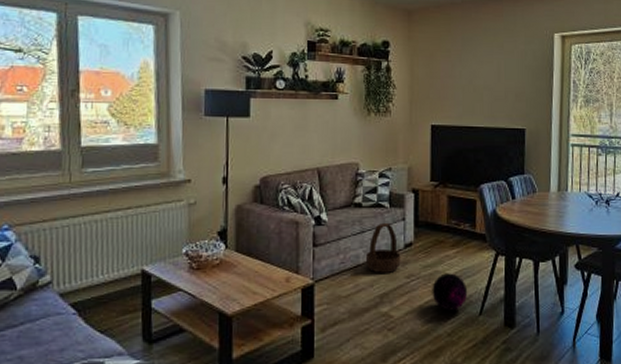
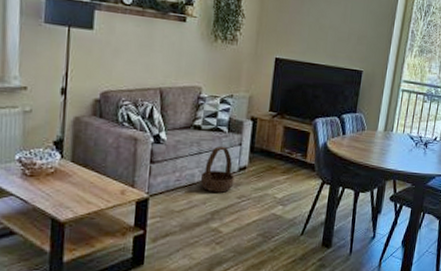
ball: present [432,273,468,311] -> none [260,196,293,230]

